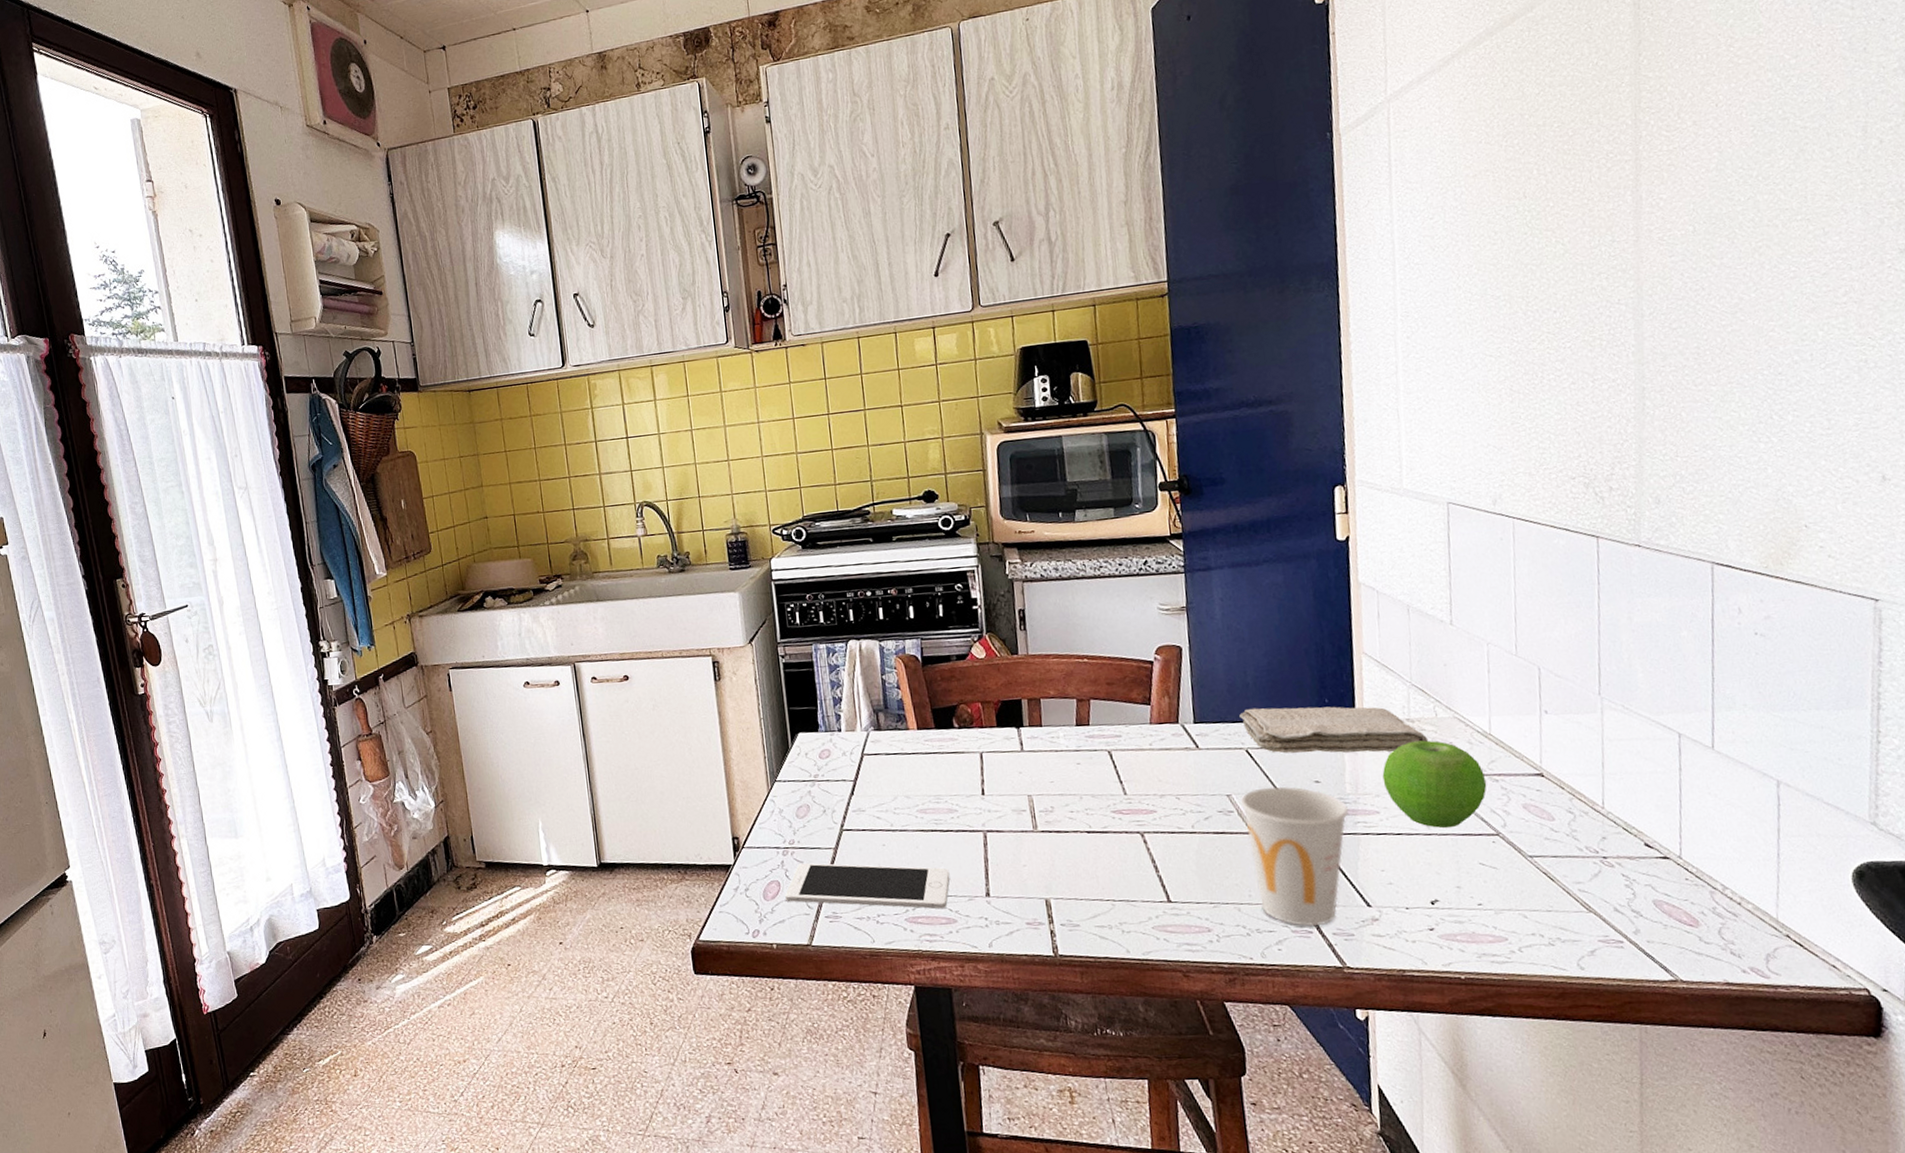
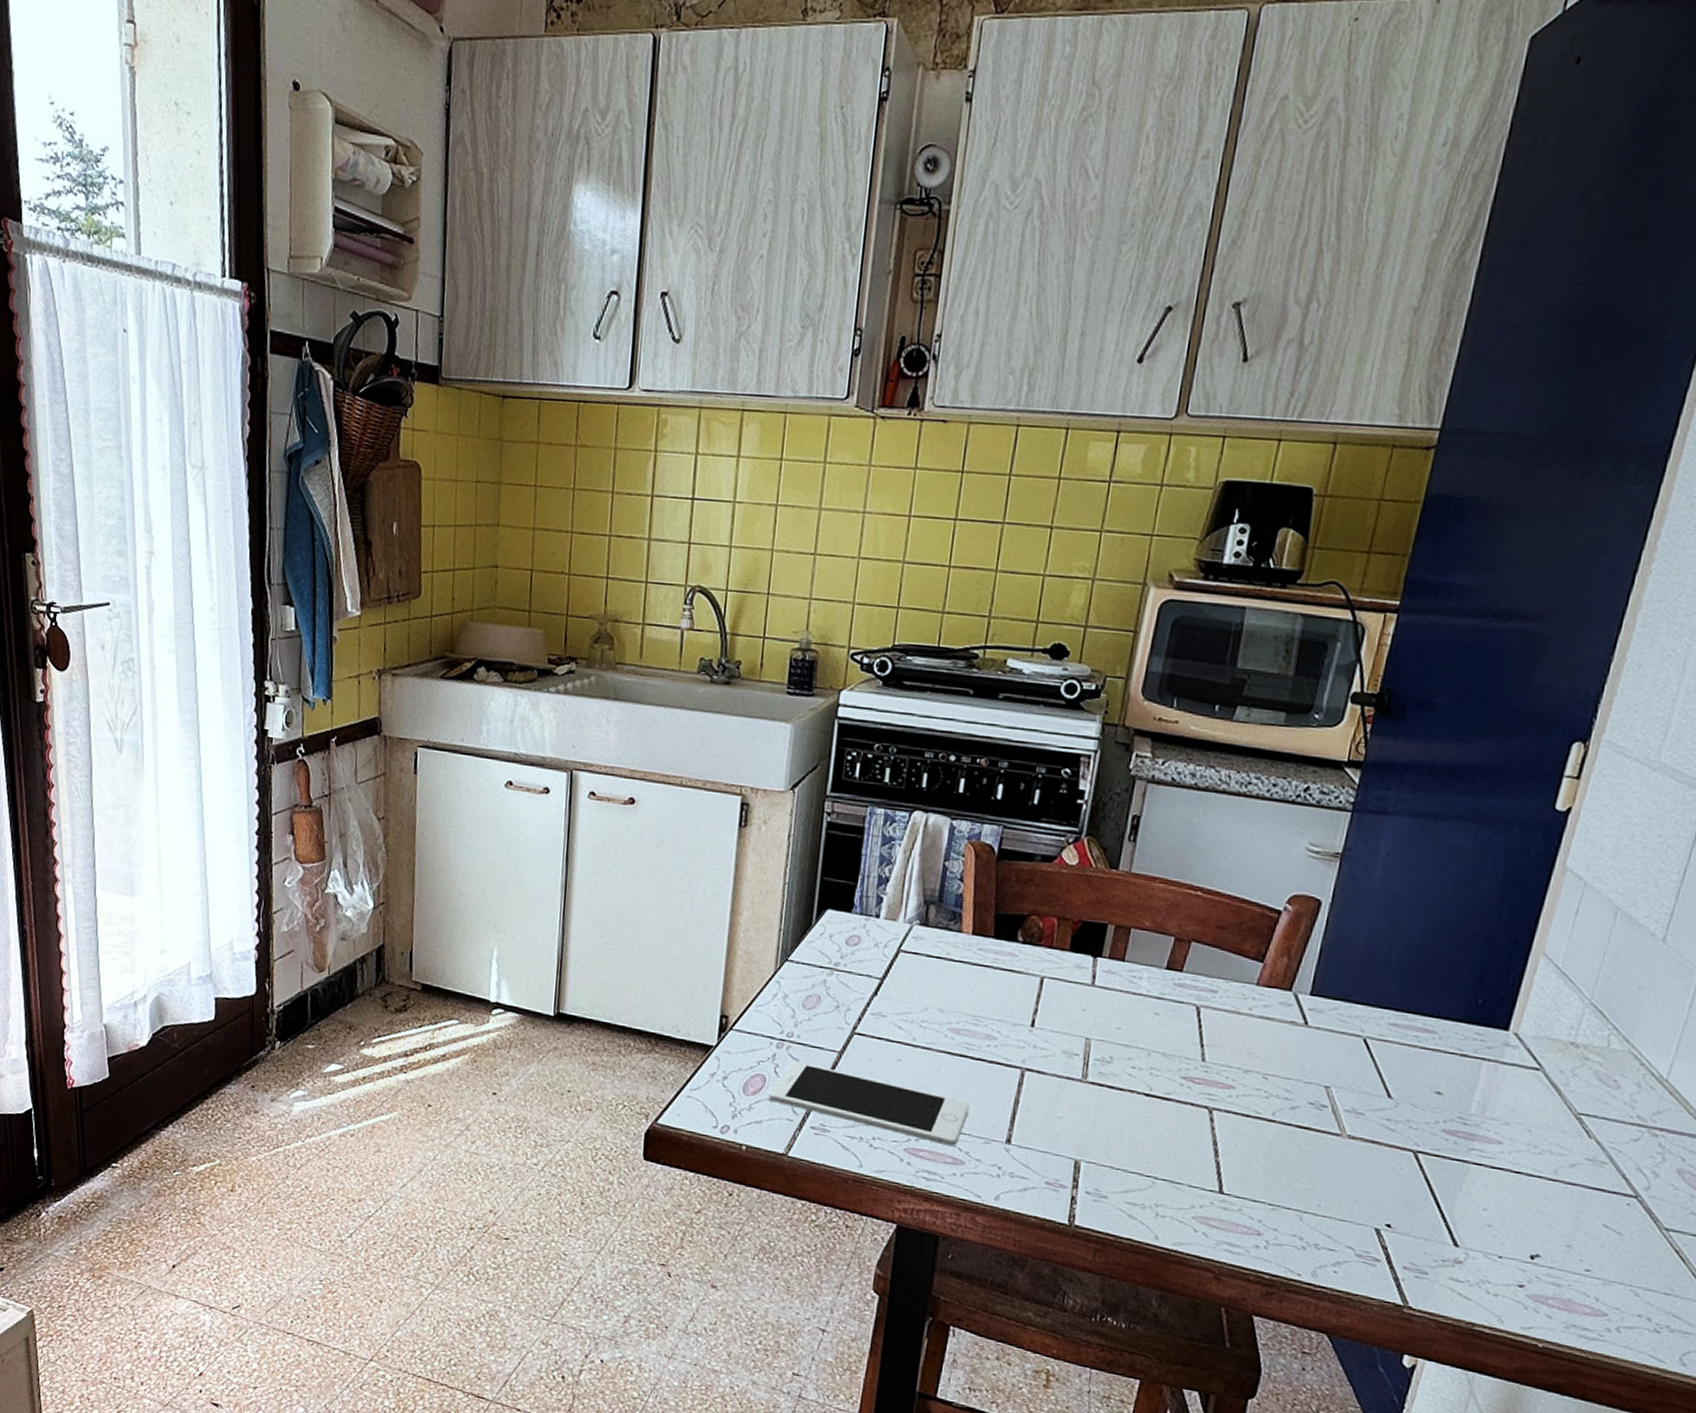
washcloth: present [1239,706,1429,754] -> none [1368,991,1589,1077]
cup: present [1240,786,1348,926] -> none [1328,1086,1466,1256]
fruit: present [1382,740,1487,828] -> none [1518,1069,1644,1178]

